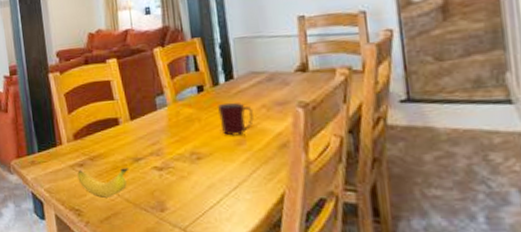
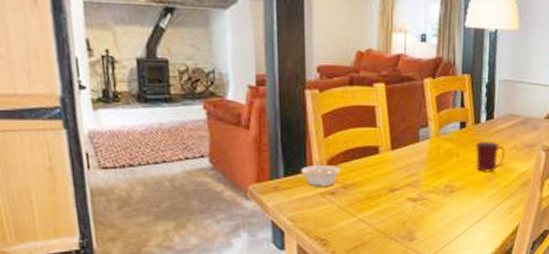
legume: none [51,136,86,160] -> present [300,161,341,187]
banana: present [77,168,129,198] -> none [327,198,384,227]

